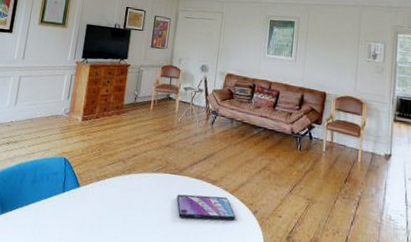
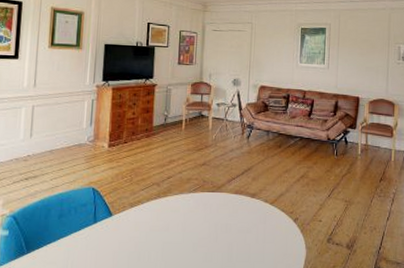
video game case: present [176,194,236,221] -> none [216,208,277,233]

